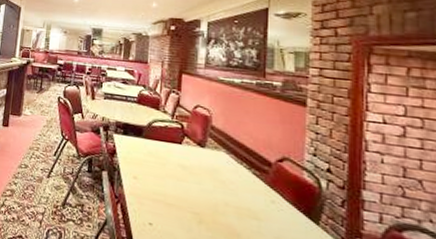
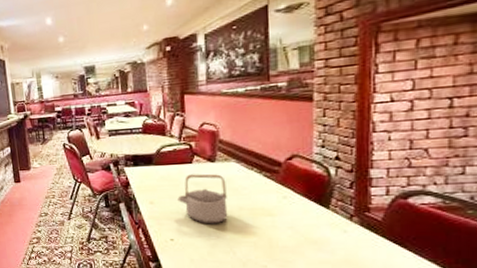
teapot: none [162,155,214,217] -> present [177,174,228,224]

